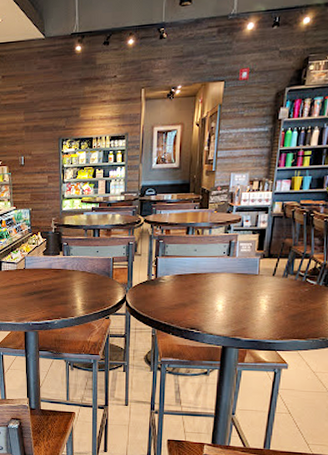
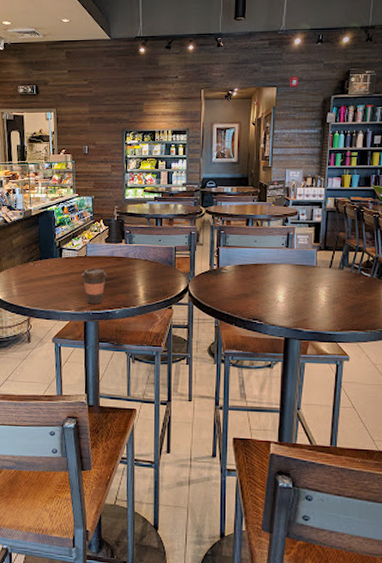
coffee cup: none [20,280,46,315] -> present [81,268,107,305]

